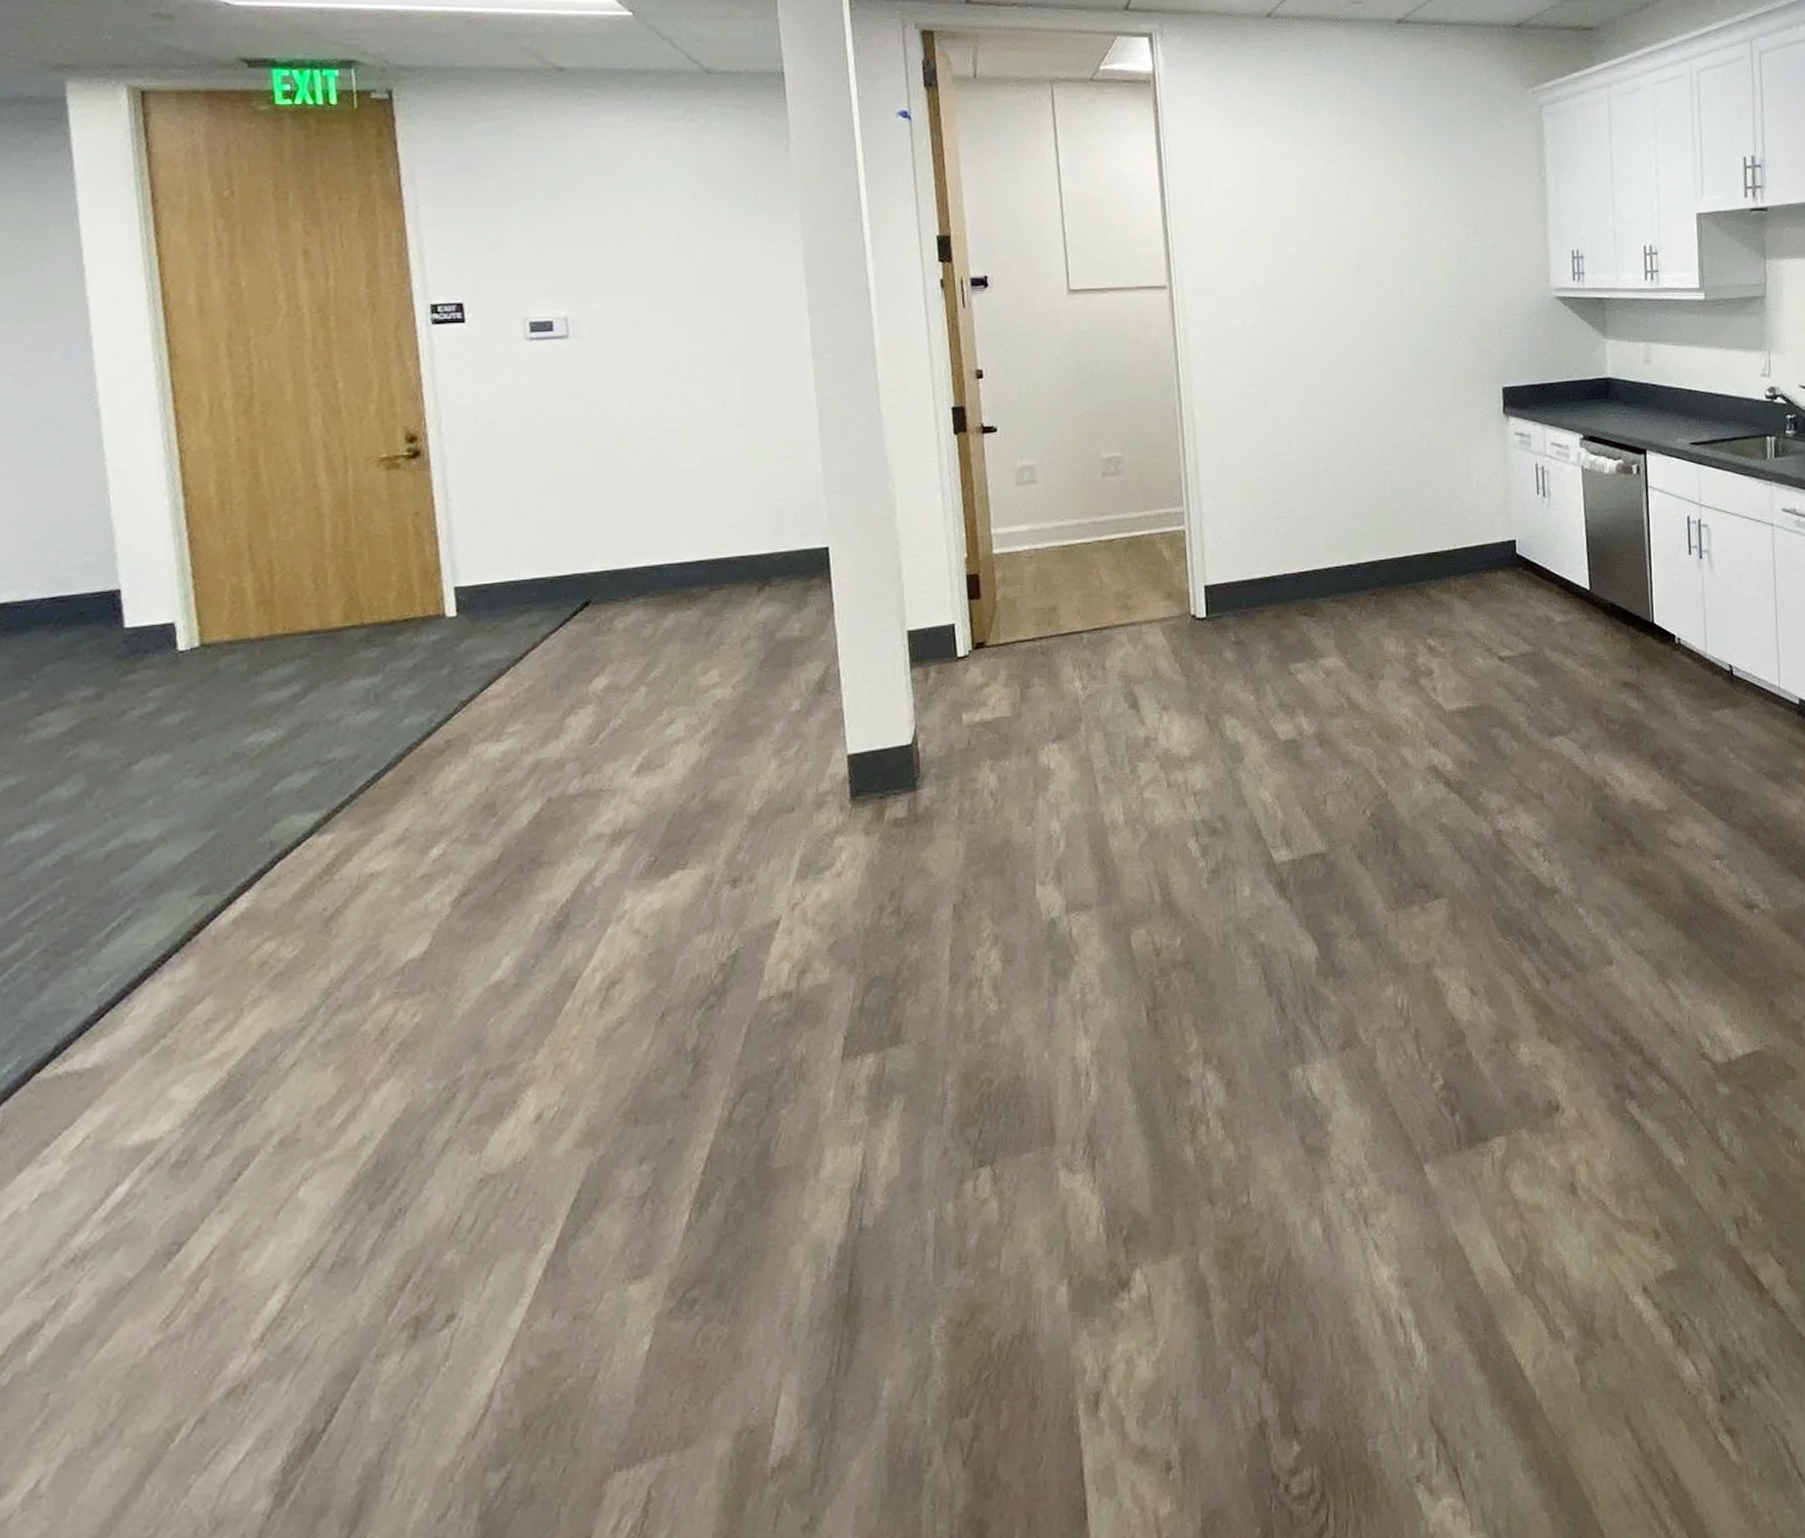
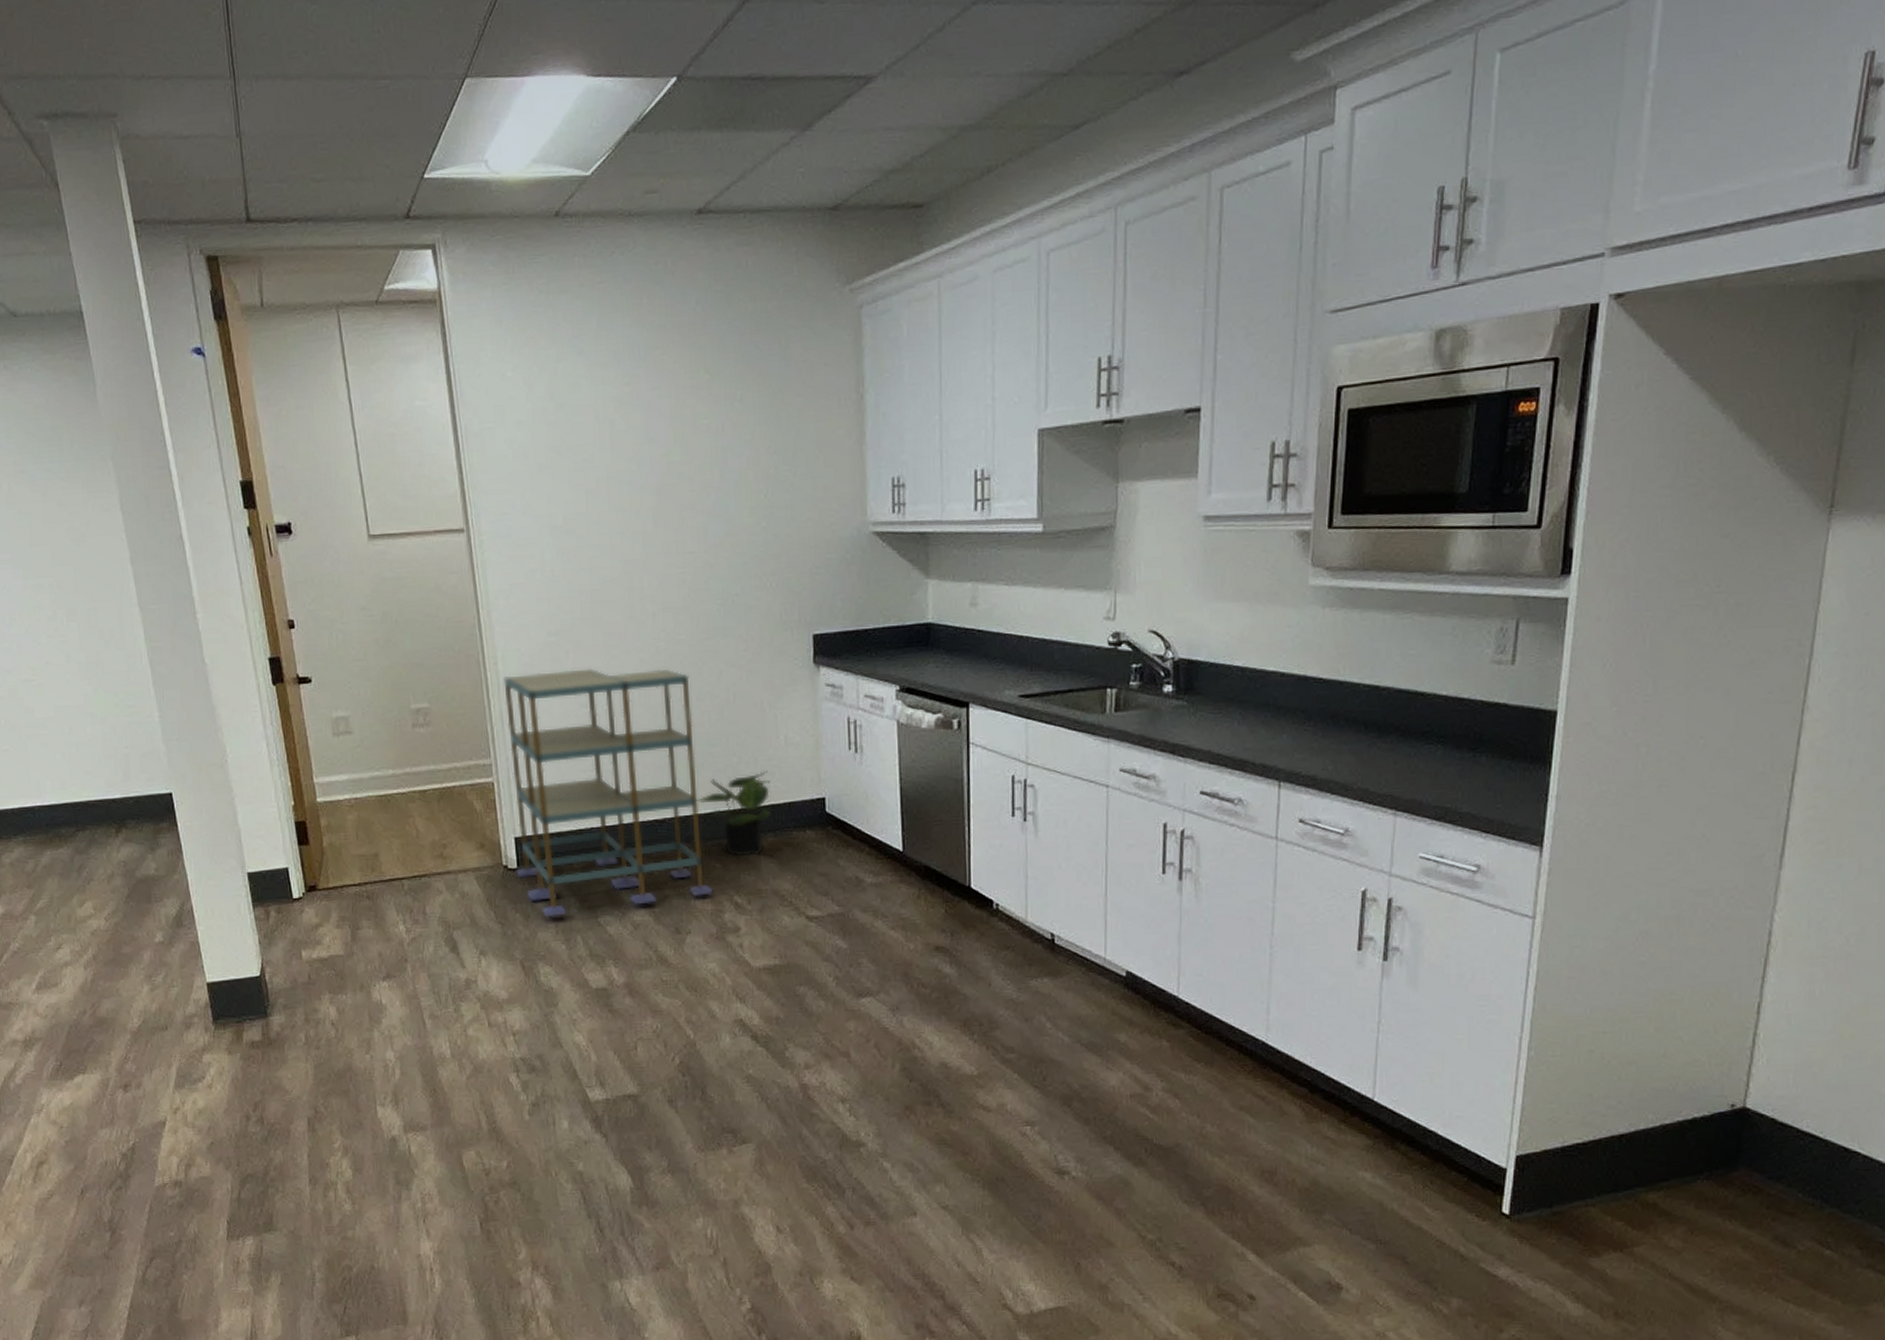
shelving unit: none [1200,418,1407,667] -> present [503,668,714,918]
potted plant: none [1391,515,1465,600] -> present [696,771,772,857]

